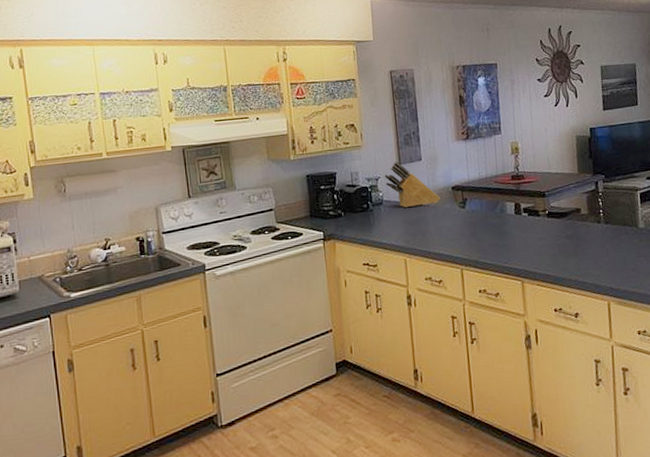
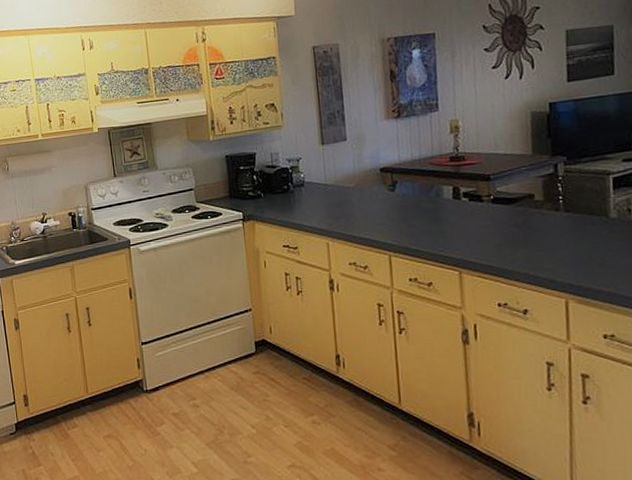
knife block: present [384,161,441,208] -> none [306,141,367,190]

